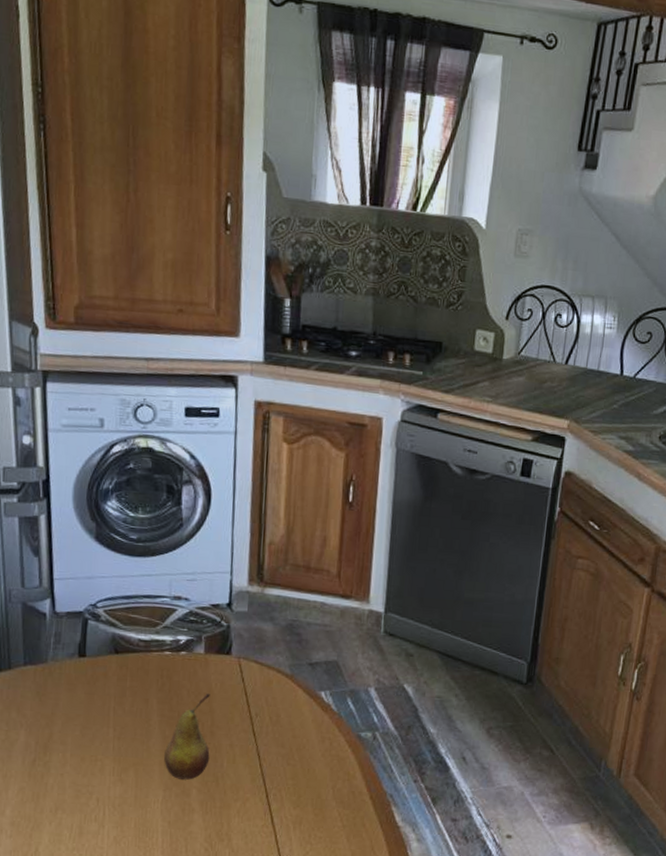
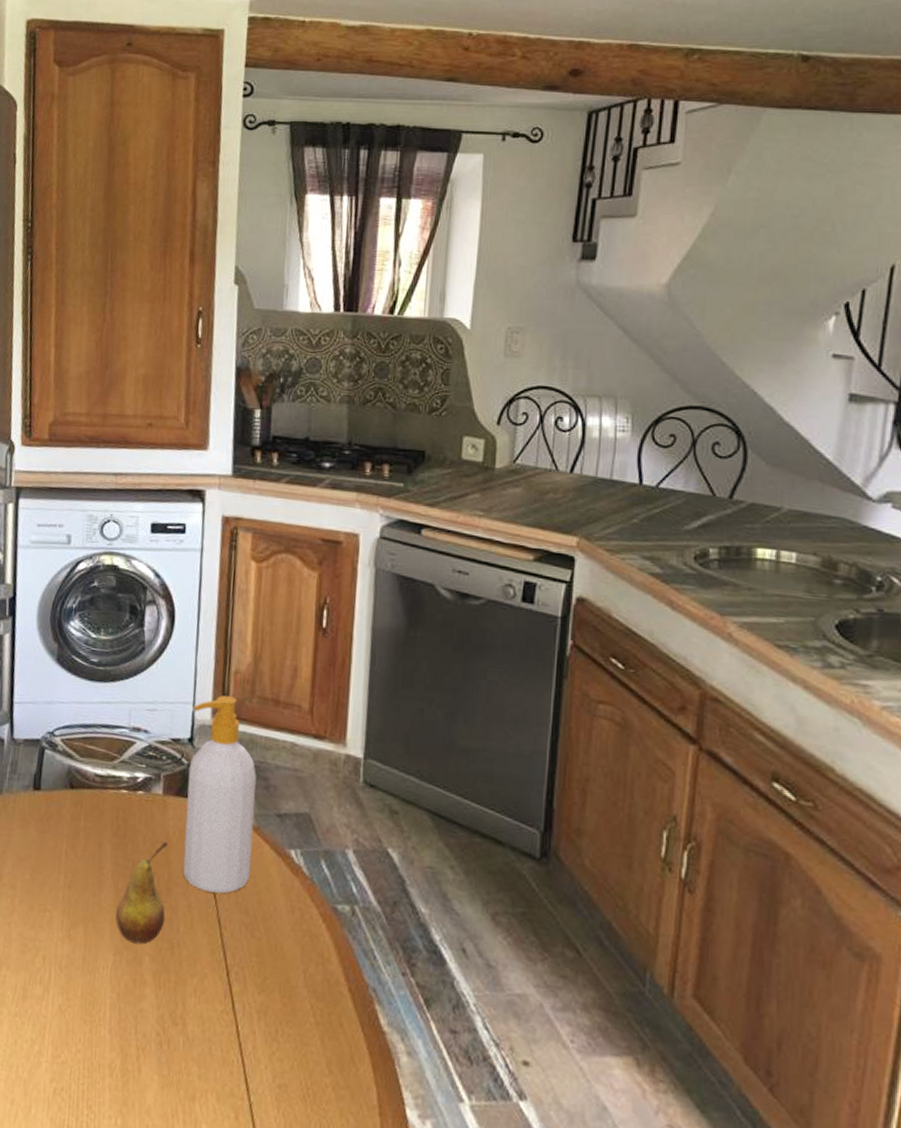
soap bottle: none [224,564,290,732] -> present [182,695,257,894]

